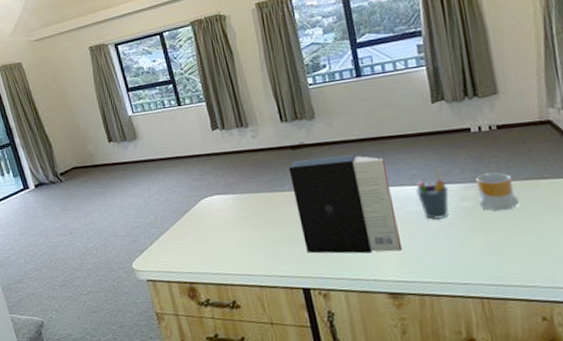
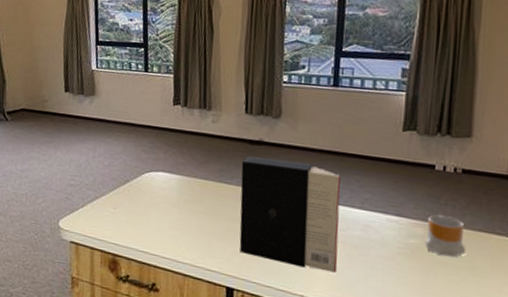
pen holder: present [416,169,450,220] -> none [365,199,398,251]

